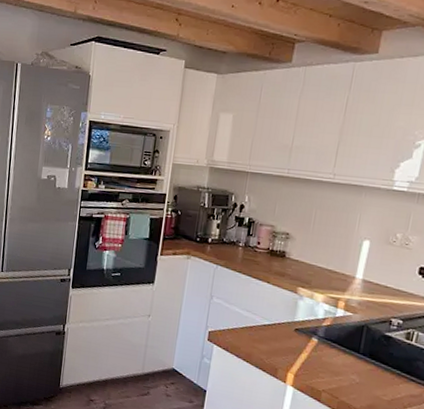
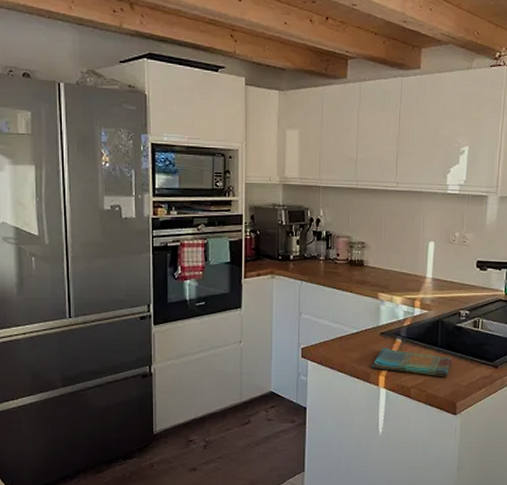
dish towel: none [280,344,374,388] -> present [372,347,452,378]

